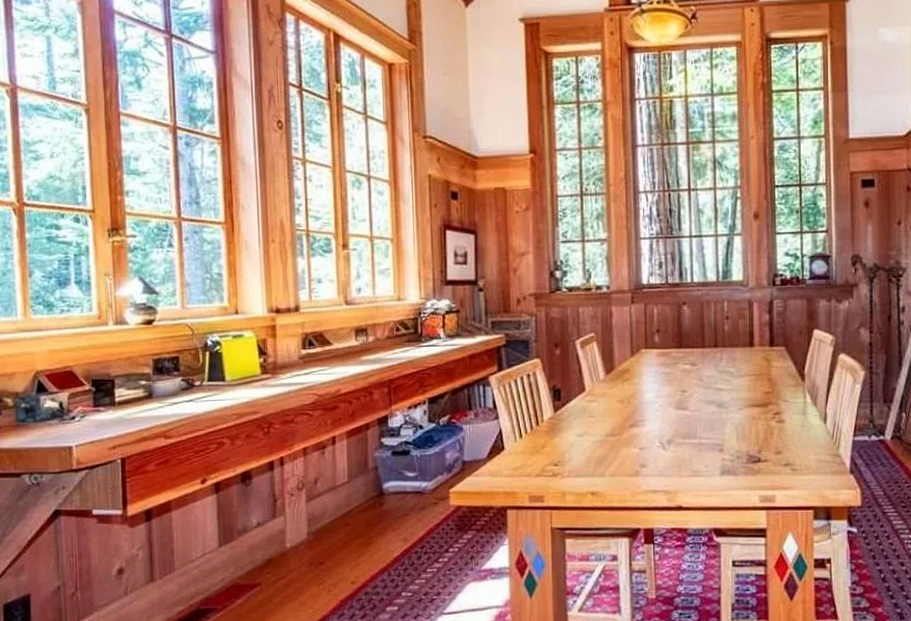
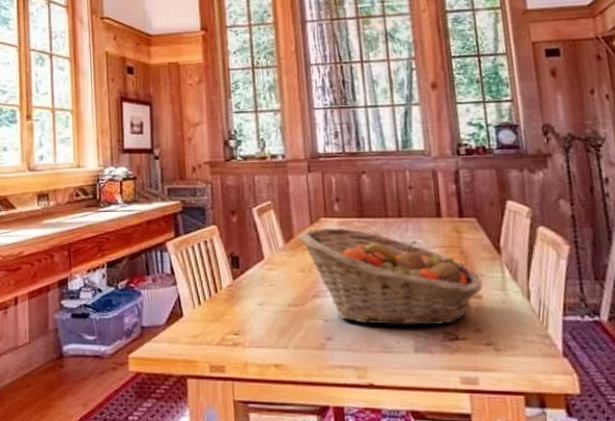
fruit basket: none [620,358,786,451] -> present [299,227,483,326]

